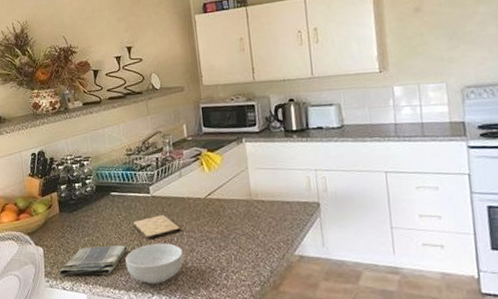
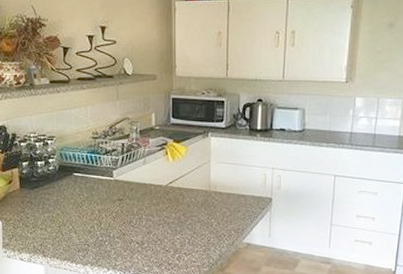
dish towel: present [58,245,128,276] -> none [17,223,87,249]
cereal bowl: present [125,243,184,284] -> none [84,224,140,260]
cutting board: present [133,215,182,240] -> none [94,198,141,220]

